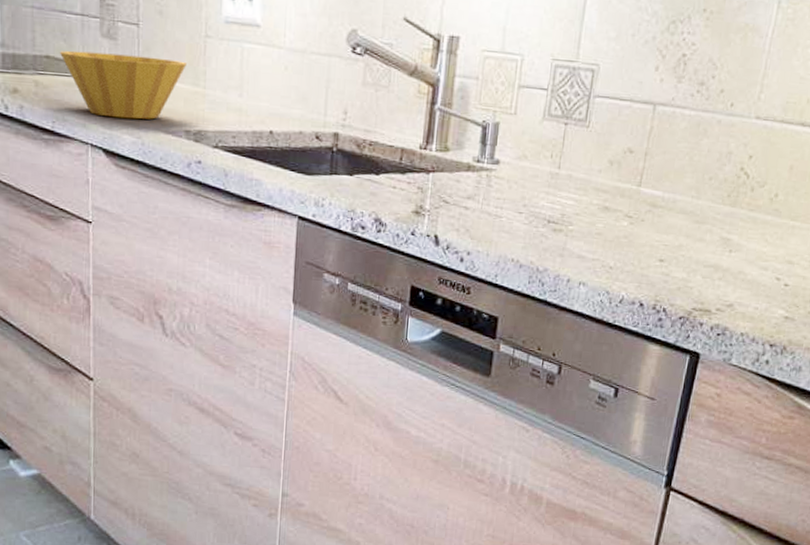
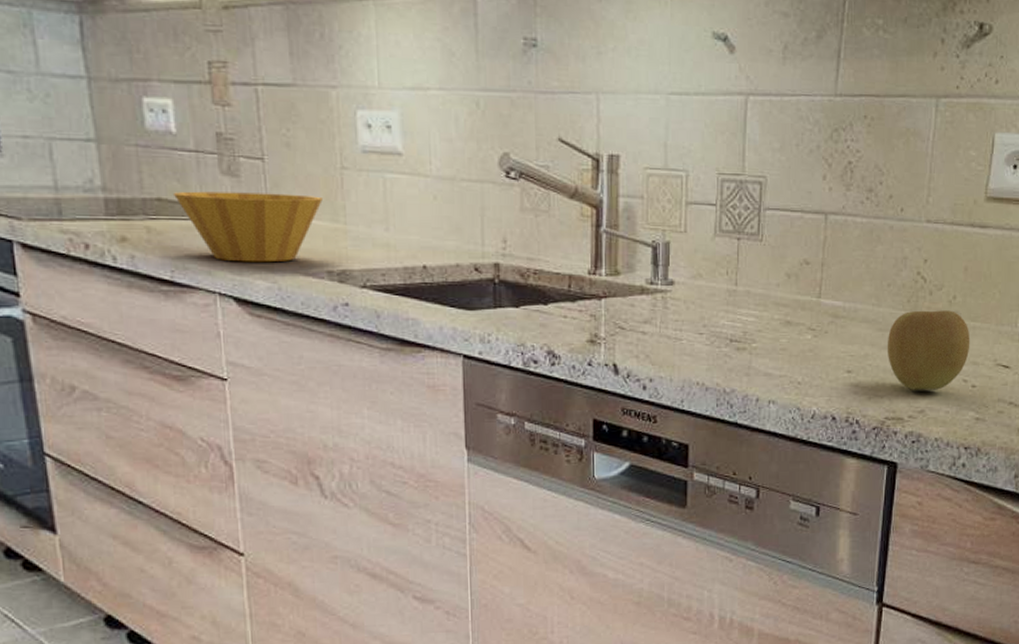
apple: none [701,205,788,286] -> present [887,310,971,390]

